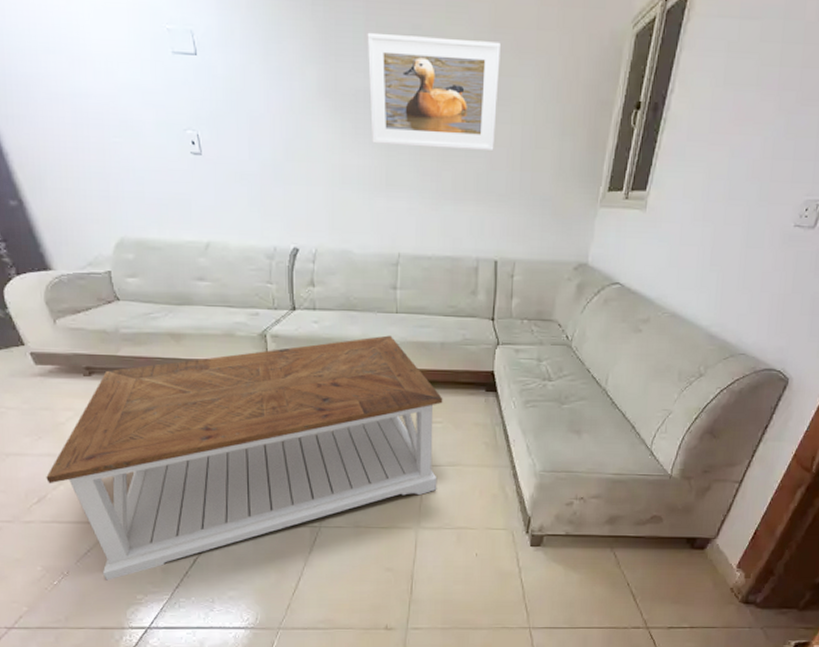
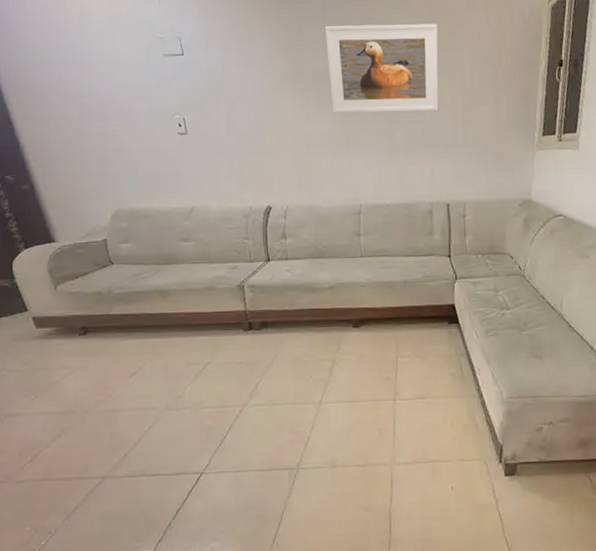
coffee table: present [46,335,443,581] -> none [40,278,409,538]

